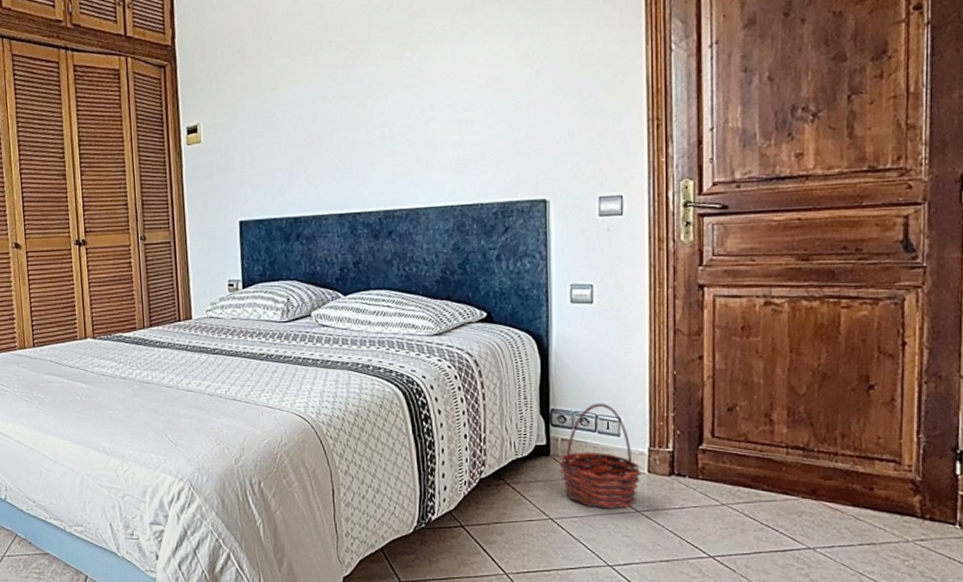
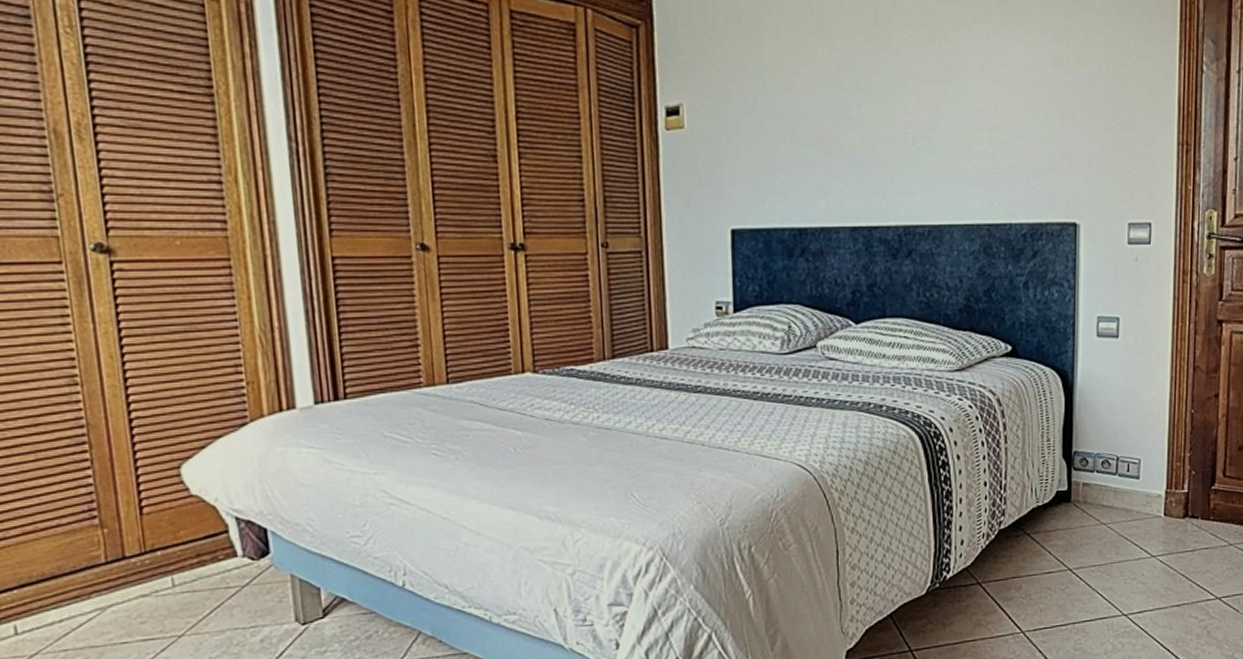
basket: present [559,403,641,509] -> none [1079,444,1158,556]

